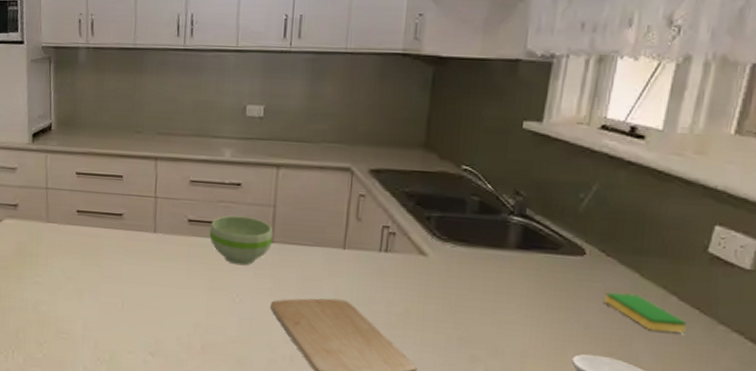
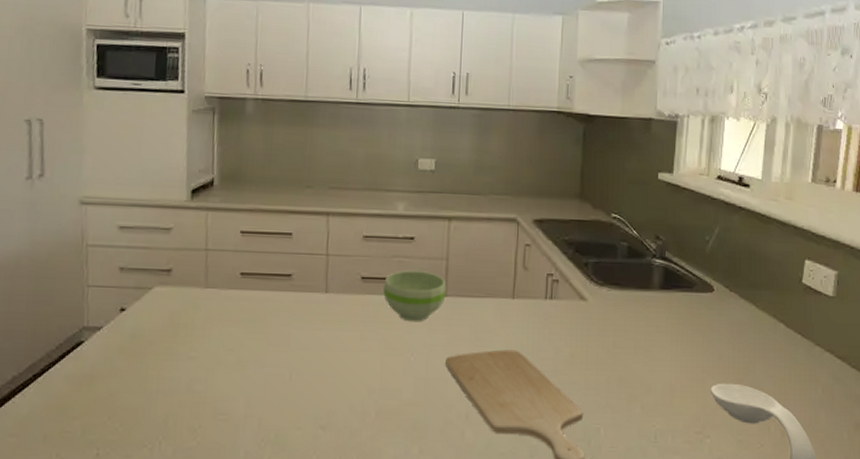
dish sponge: present [605,292,686,333] -> none [732,324,793,357]

